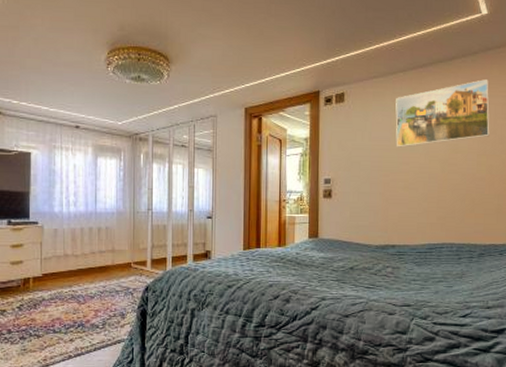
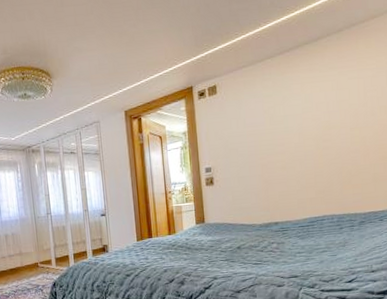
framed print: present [395,79,490,147] -> none [266,55,361,131]

